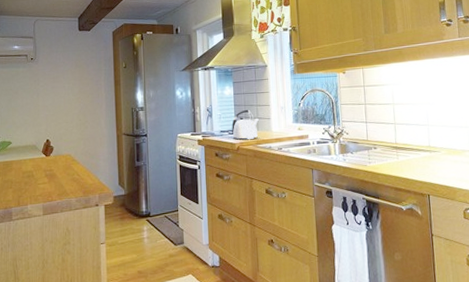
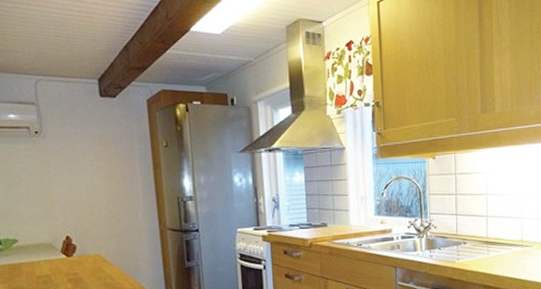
kettle: present [232,109,259,139] -> none [303,199,335,235]

